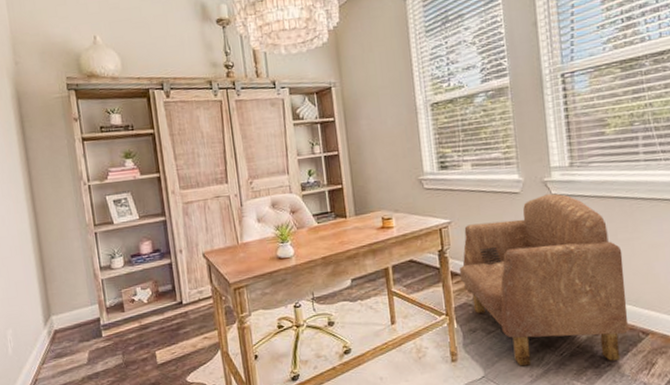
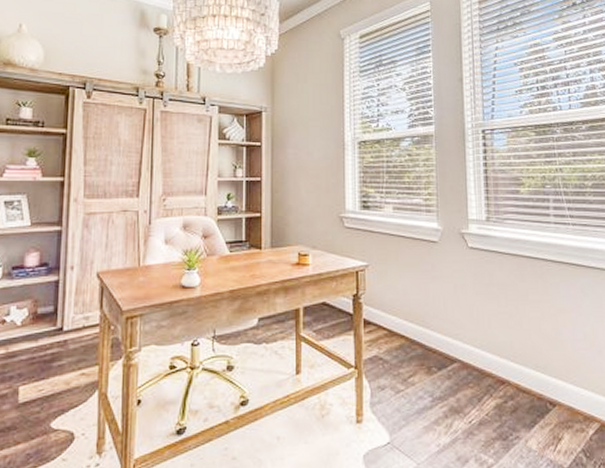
armchair: present [459,193,629,366] -> none [372,246,537,433]

